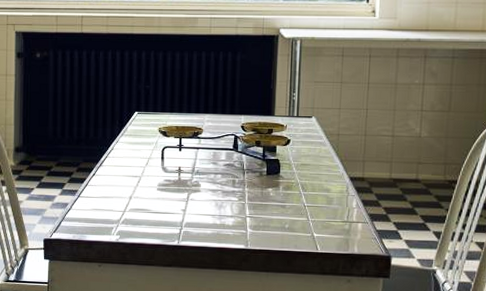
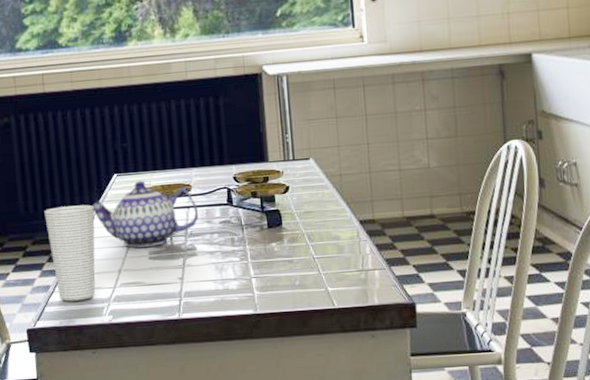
cup: none [70,135,115,219] -> present [44,204,96,301]
teapot: none [113,120,207,179] -> present [92,180,199,247]

